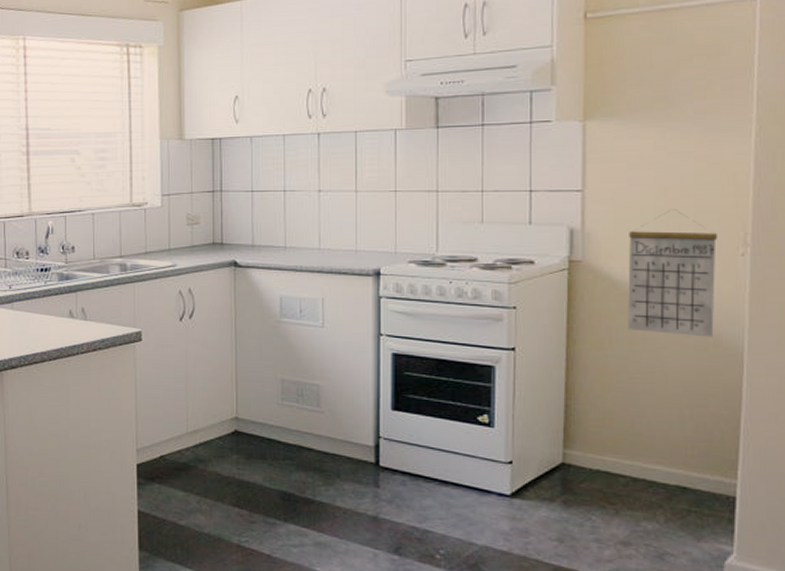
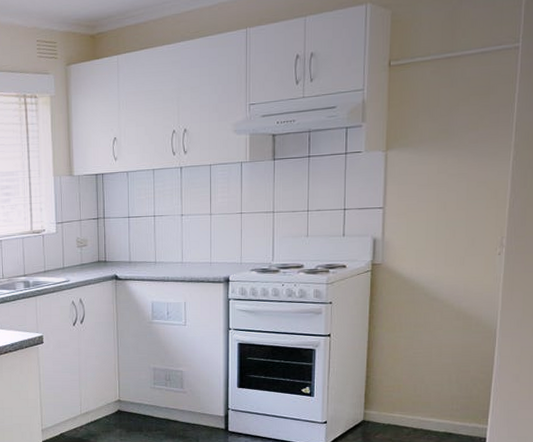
calendar: present [628,209,718,338] -> none [414,220,482,319]

